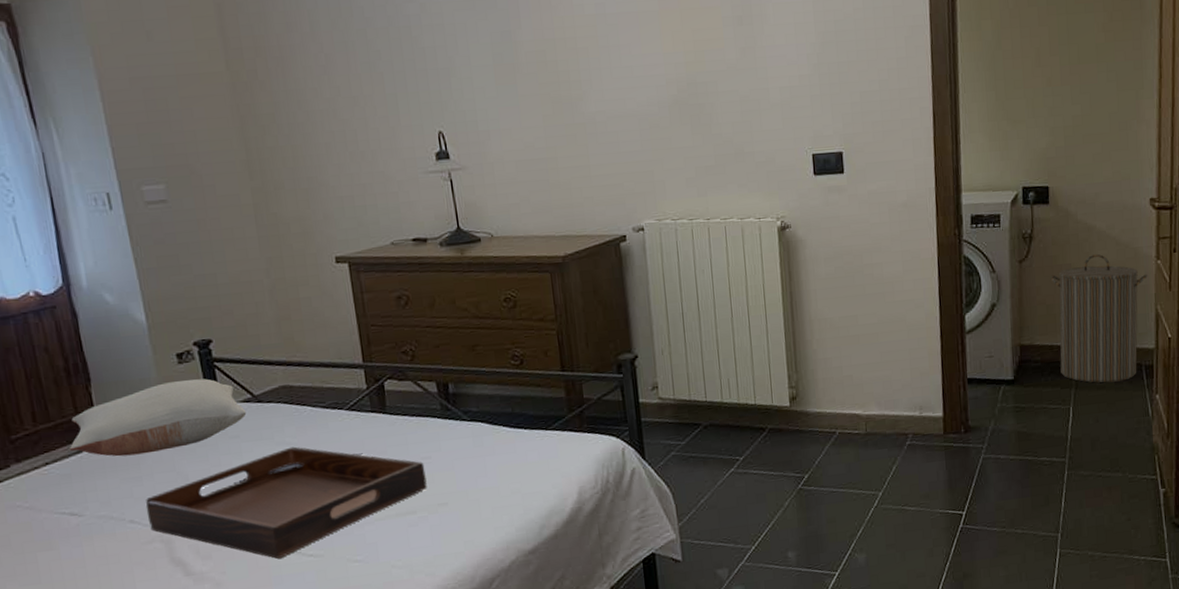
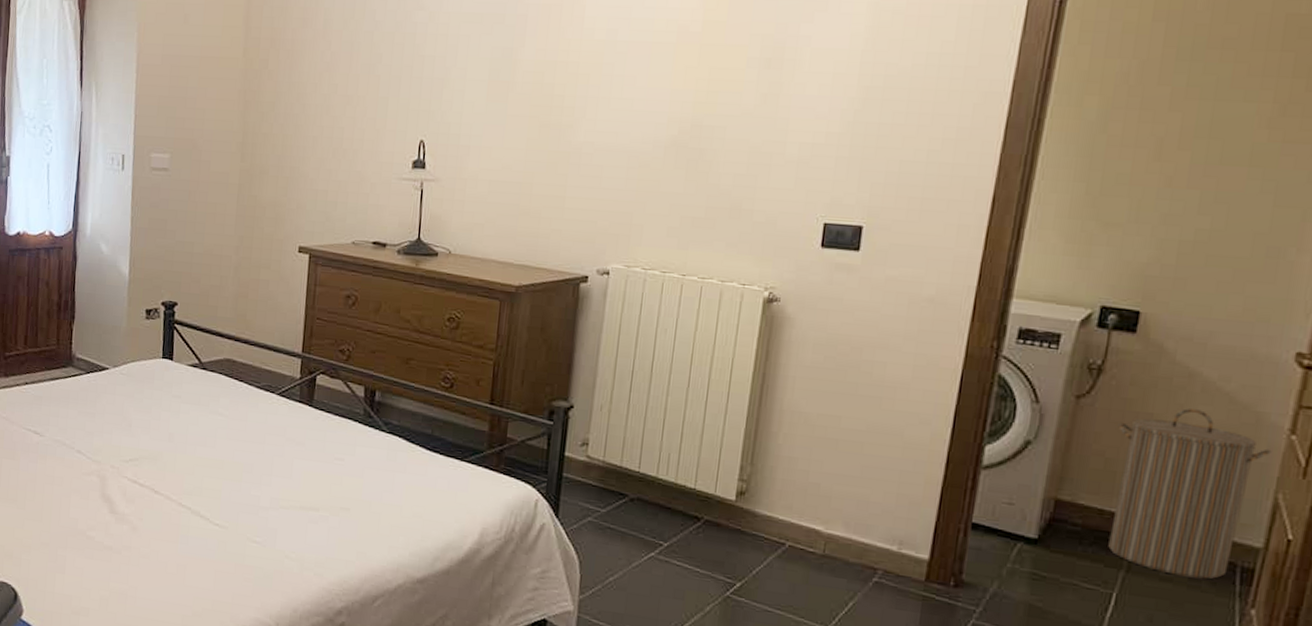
pillow: present [68,378,247,457] -> none [45,333,192,395]
serving tray: present [145,446,427,559] -> none [92,417,336,521]

